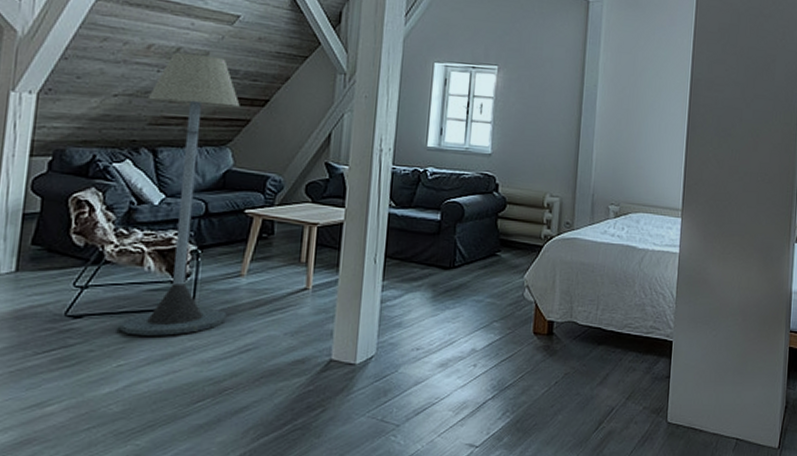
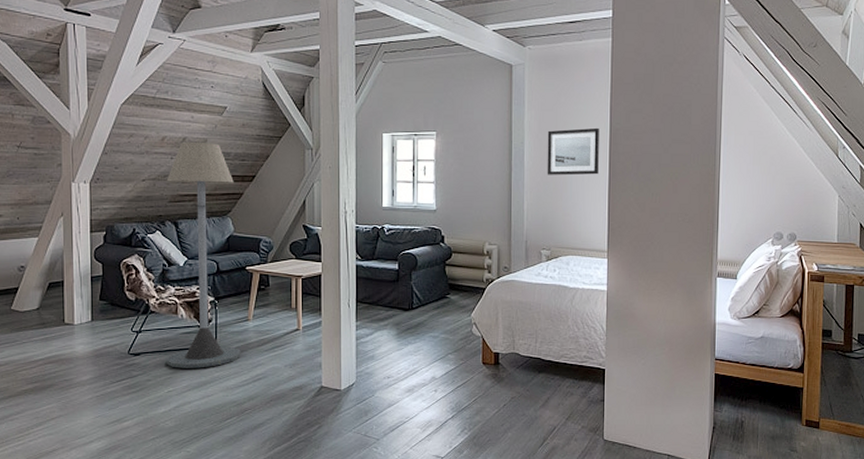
wall art: none [620,74,680,126] -> present [547,127,599,176]

